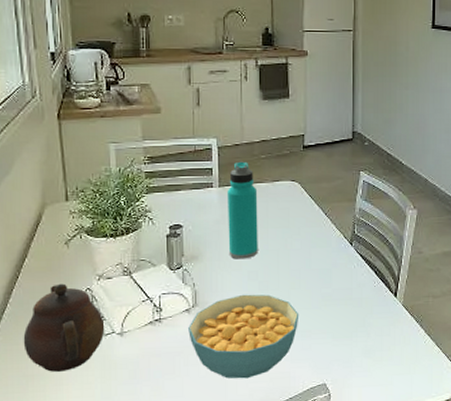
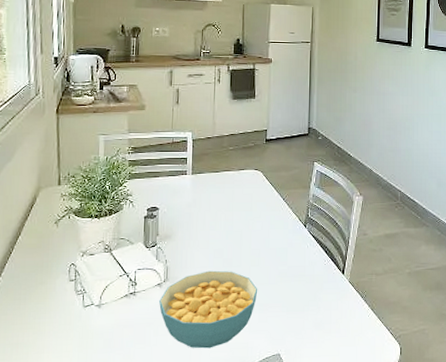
teapot: present [23,283,105,372] -> none [11,259,85,341]
water bottle: present [226,161,258,259] -> none [198,152,225,239]

